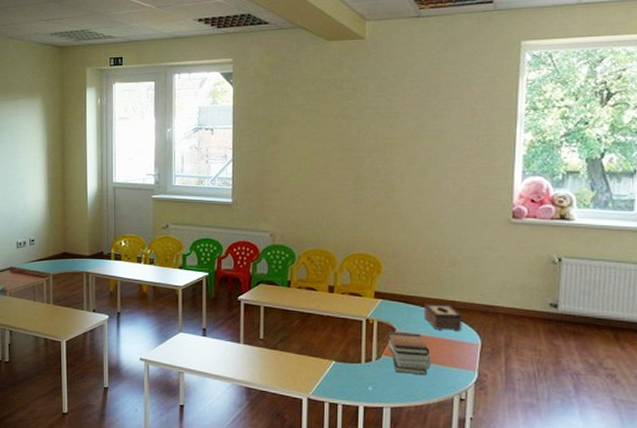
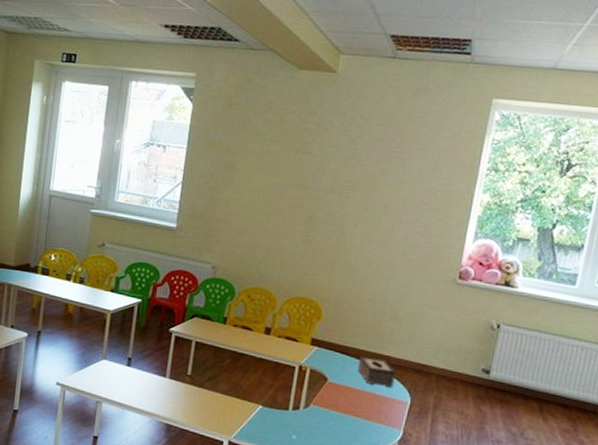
book stack: present [388,332,432,376] -> none [318,381,360,430]

